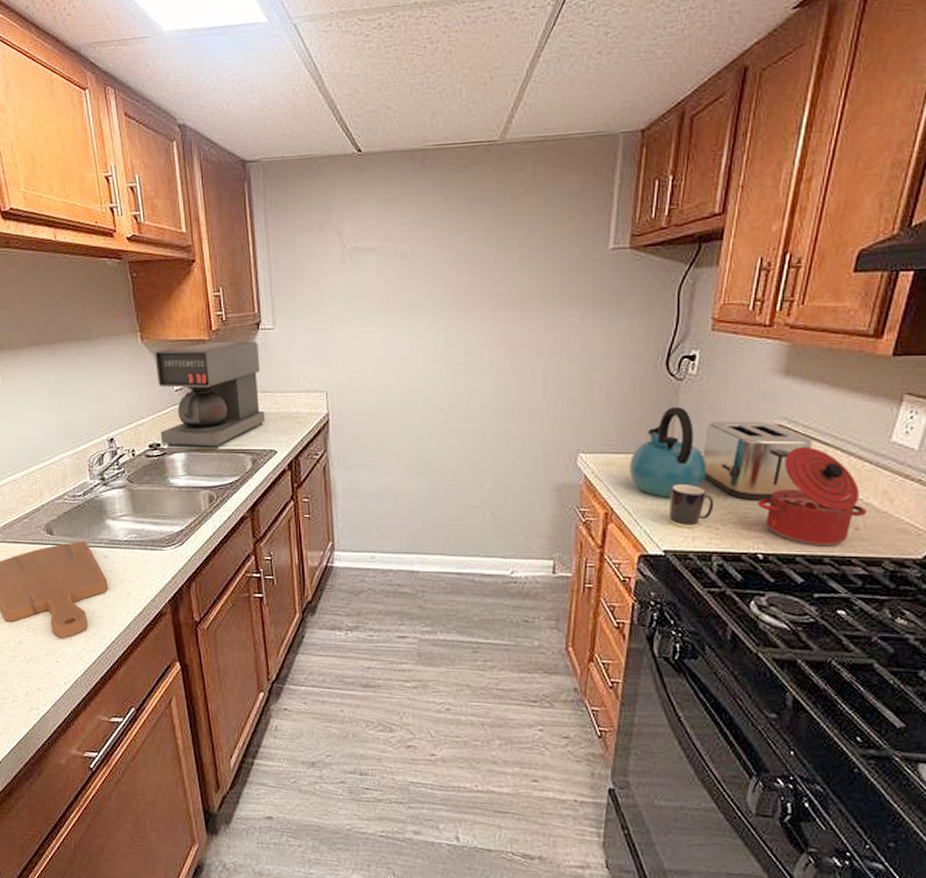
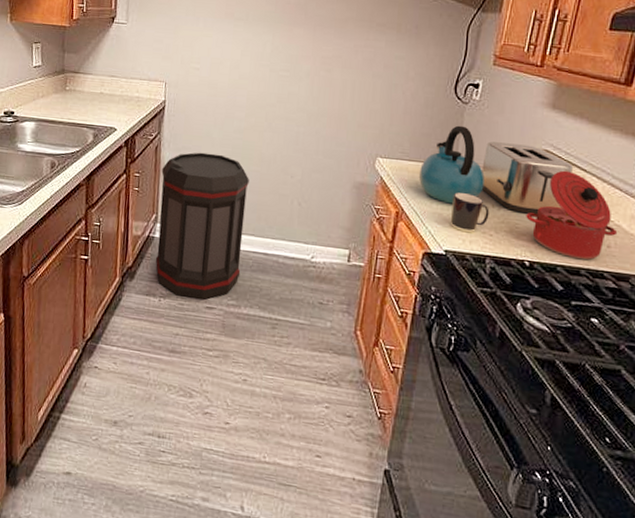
coffee maker: present [155,341,265,448] -> none [15,29,112,121]
trash can: none [333,468,433,630] -> present [155,152,249,301]

